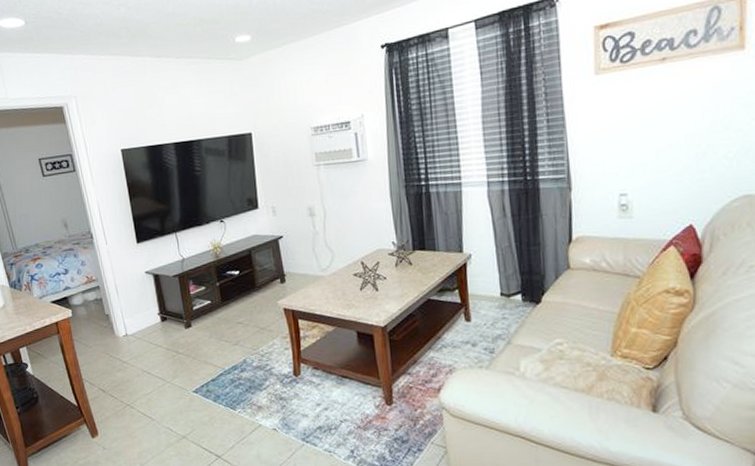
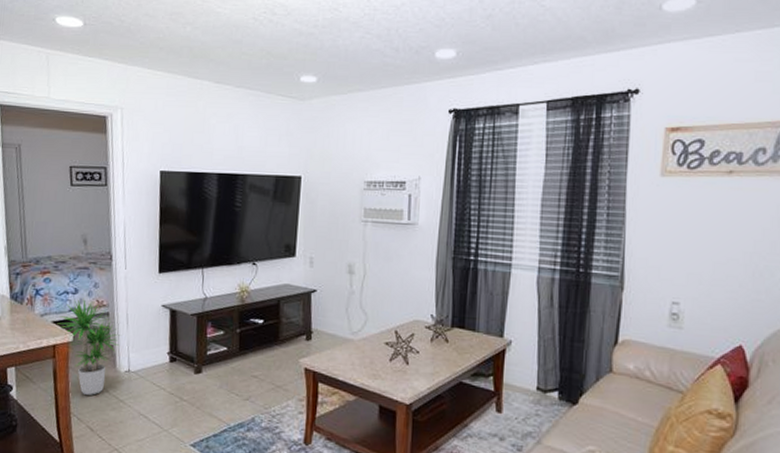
potted plant: none [56,276,114,362] -> present [58,298,121,395]

